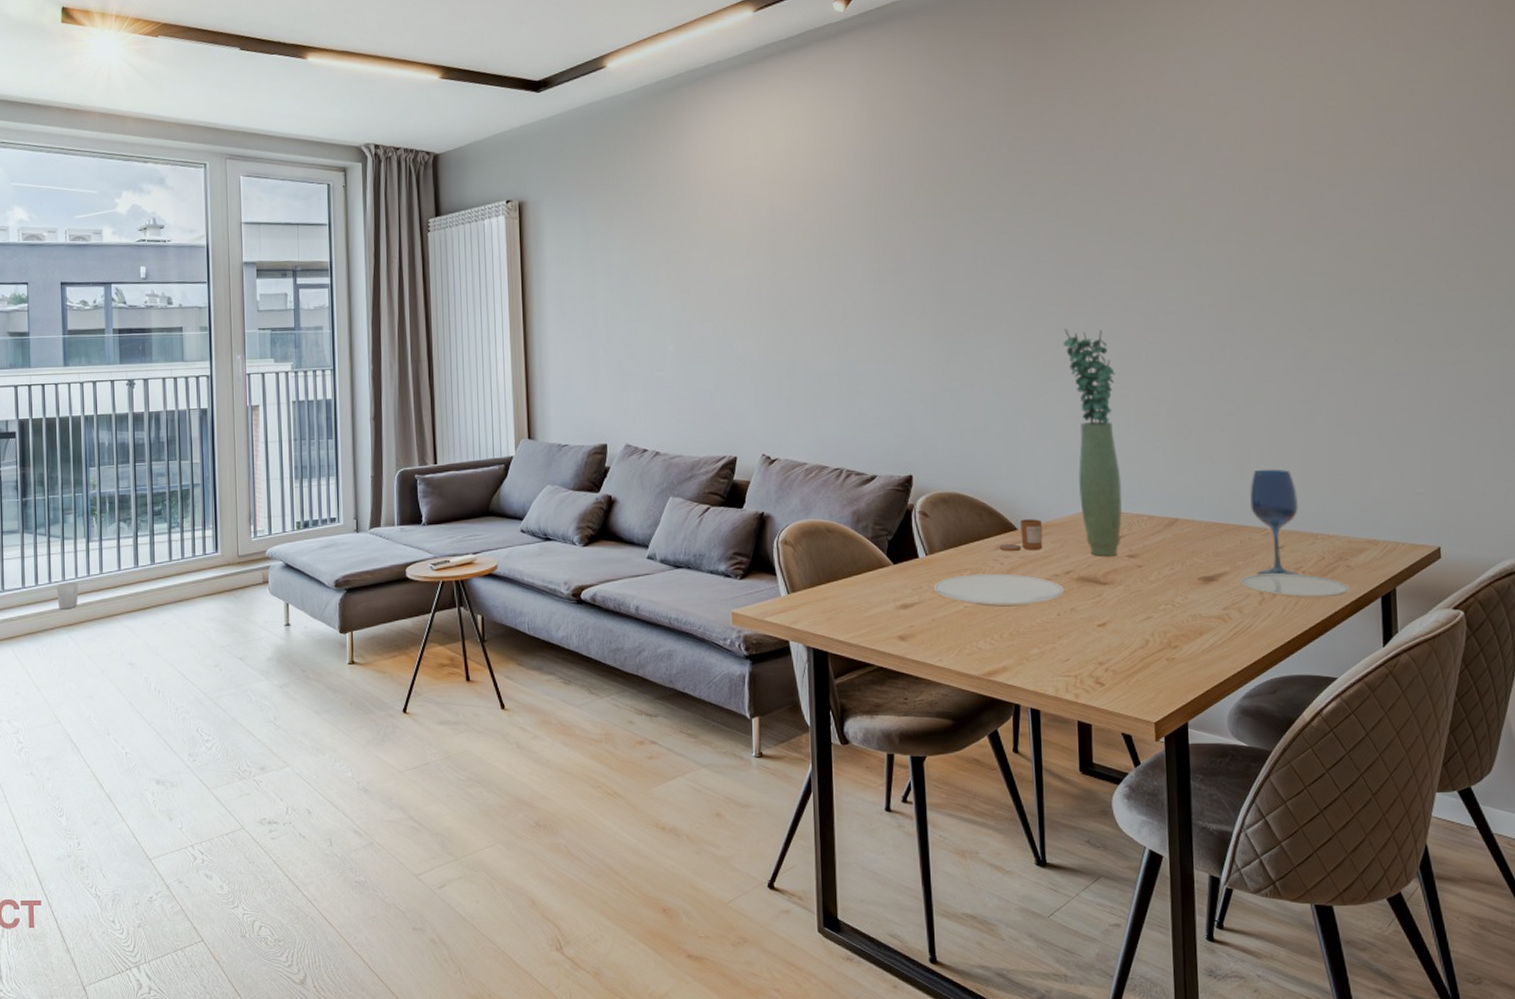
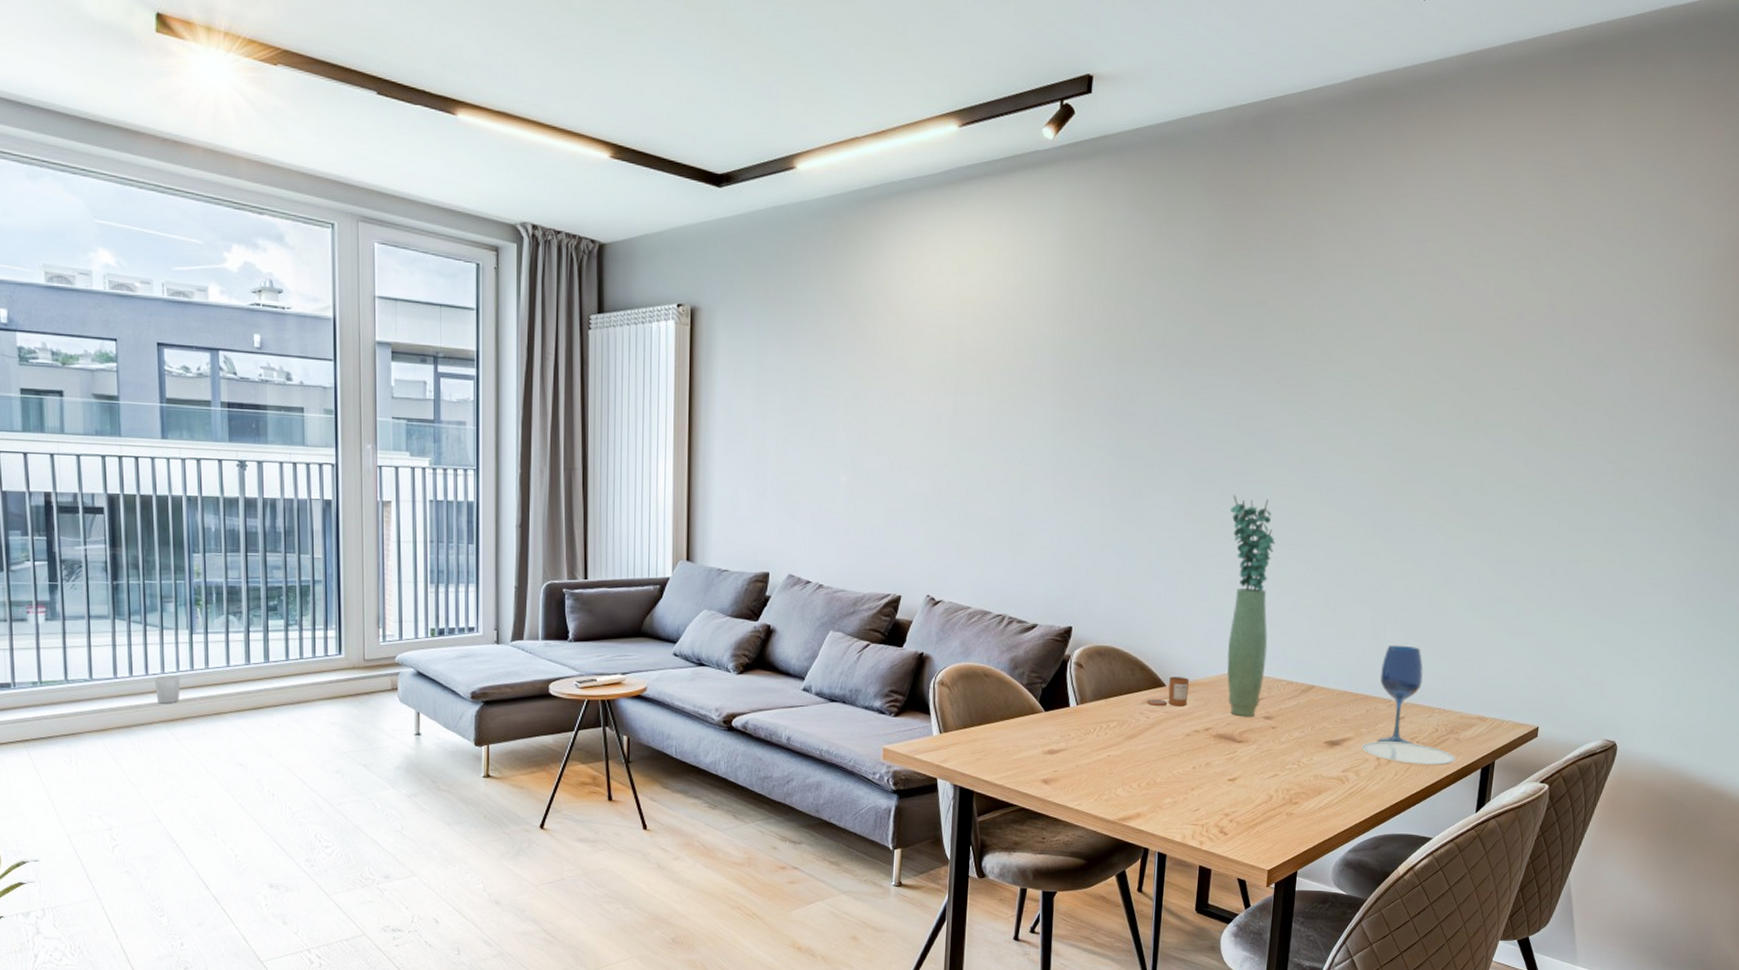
plate: present [933,573,1065,607] -> none [1080,725,1202,758]

